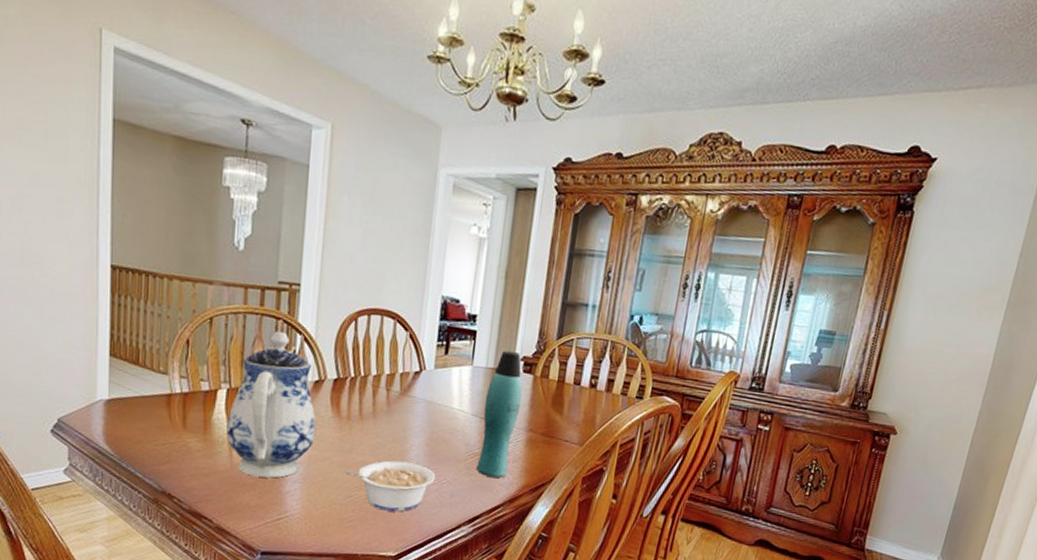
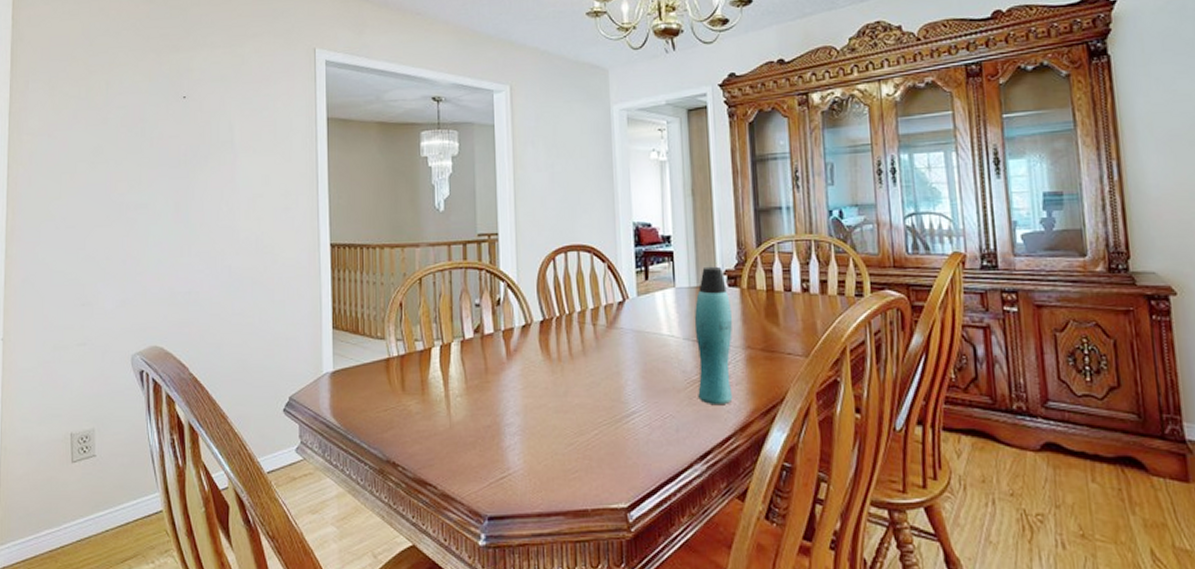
teapot: present [226,331,317,478] -> none [443,281,529,434]
legume: present [344,460,436,512] -> none [562,399,657,456]

